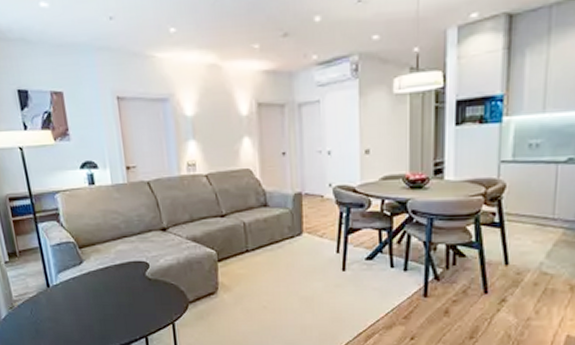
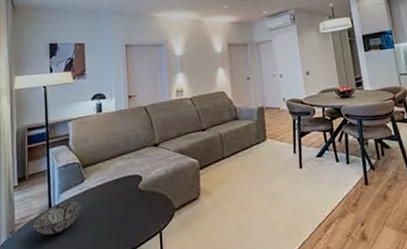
decorative bowl: none [32,283,85,315] -> present [32,201,83,236]

